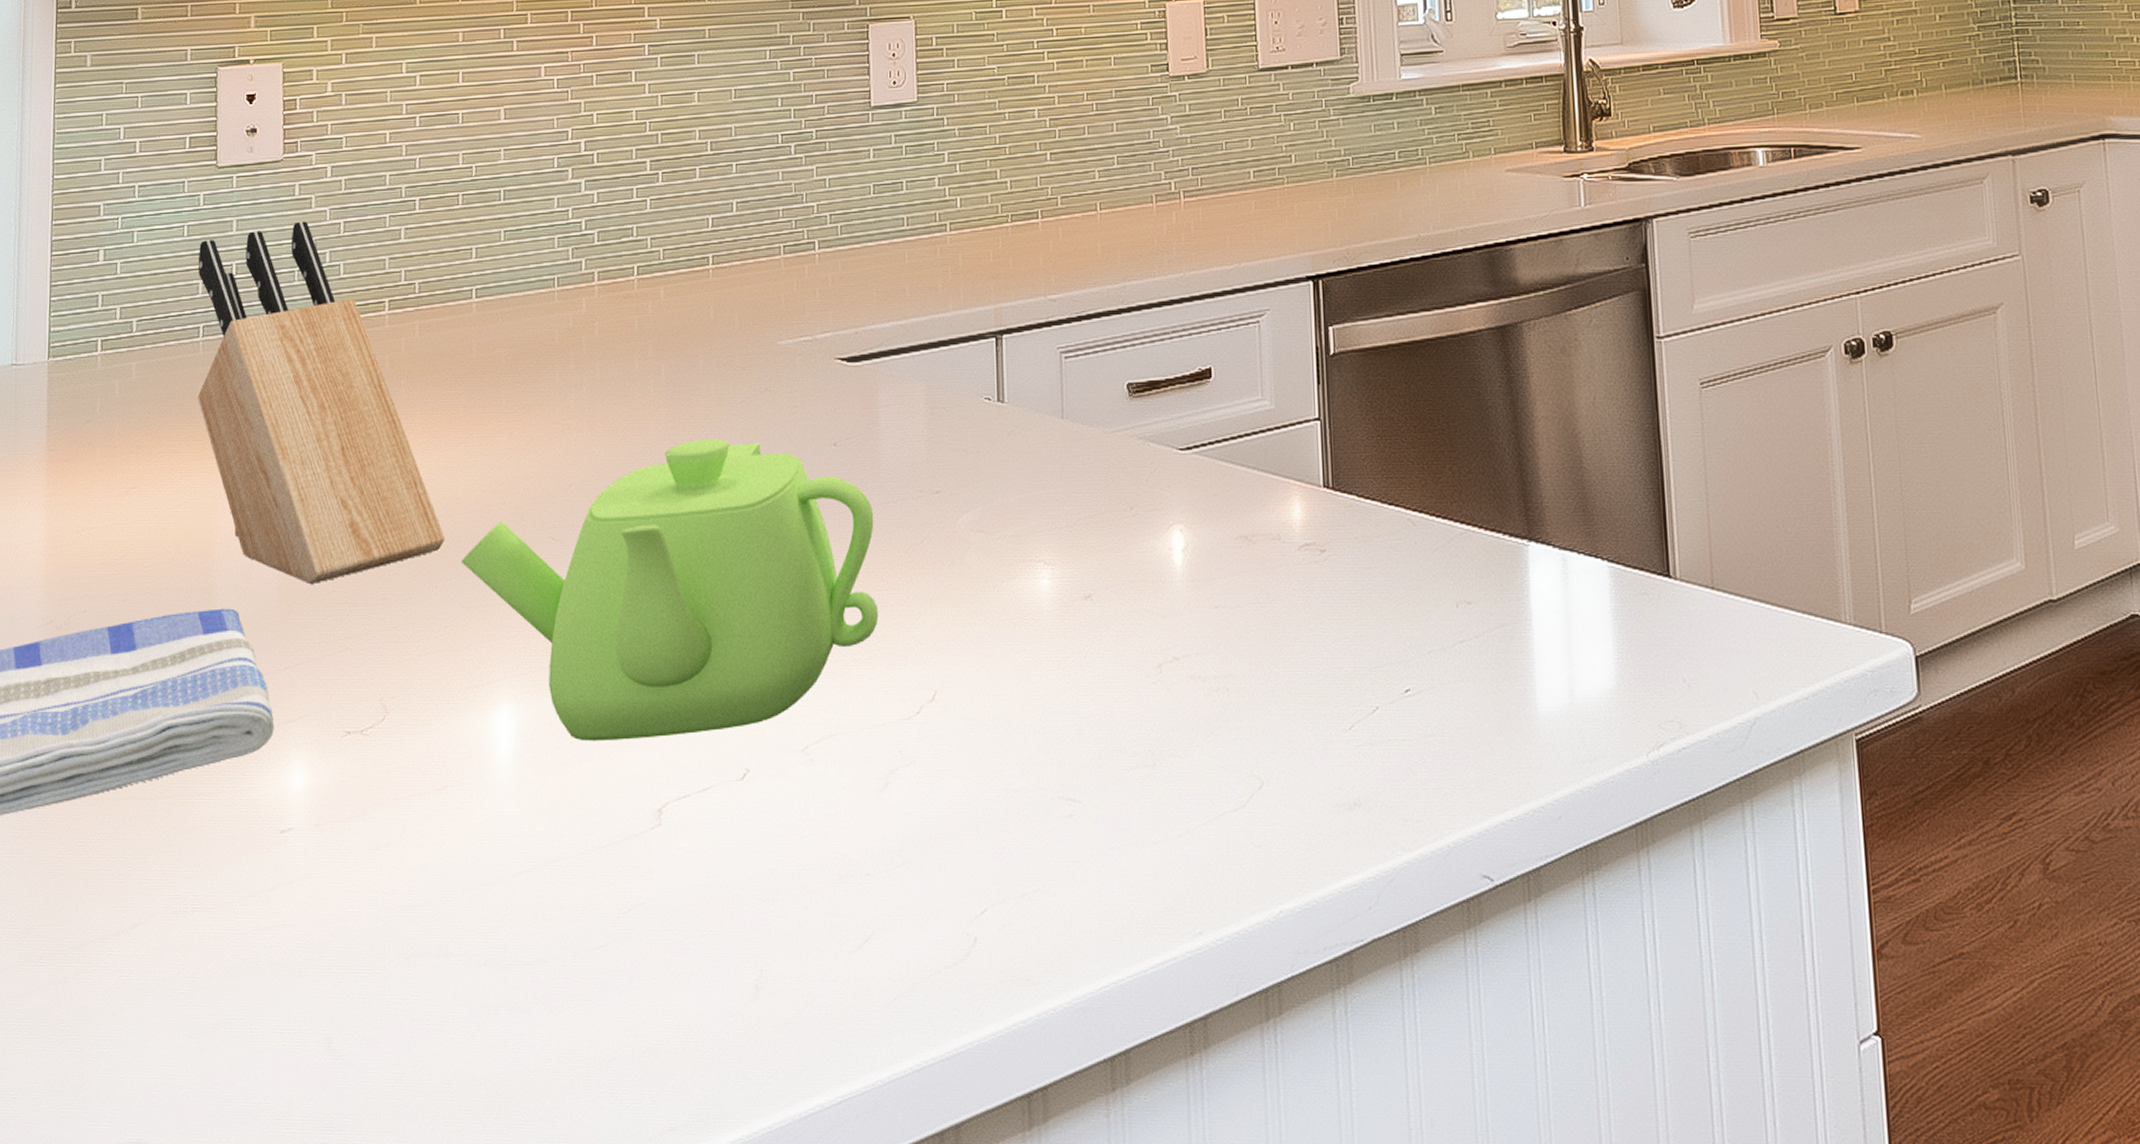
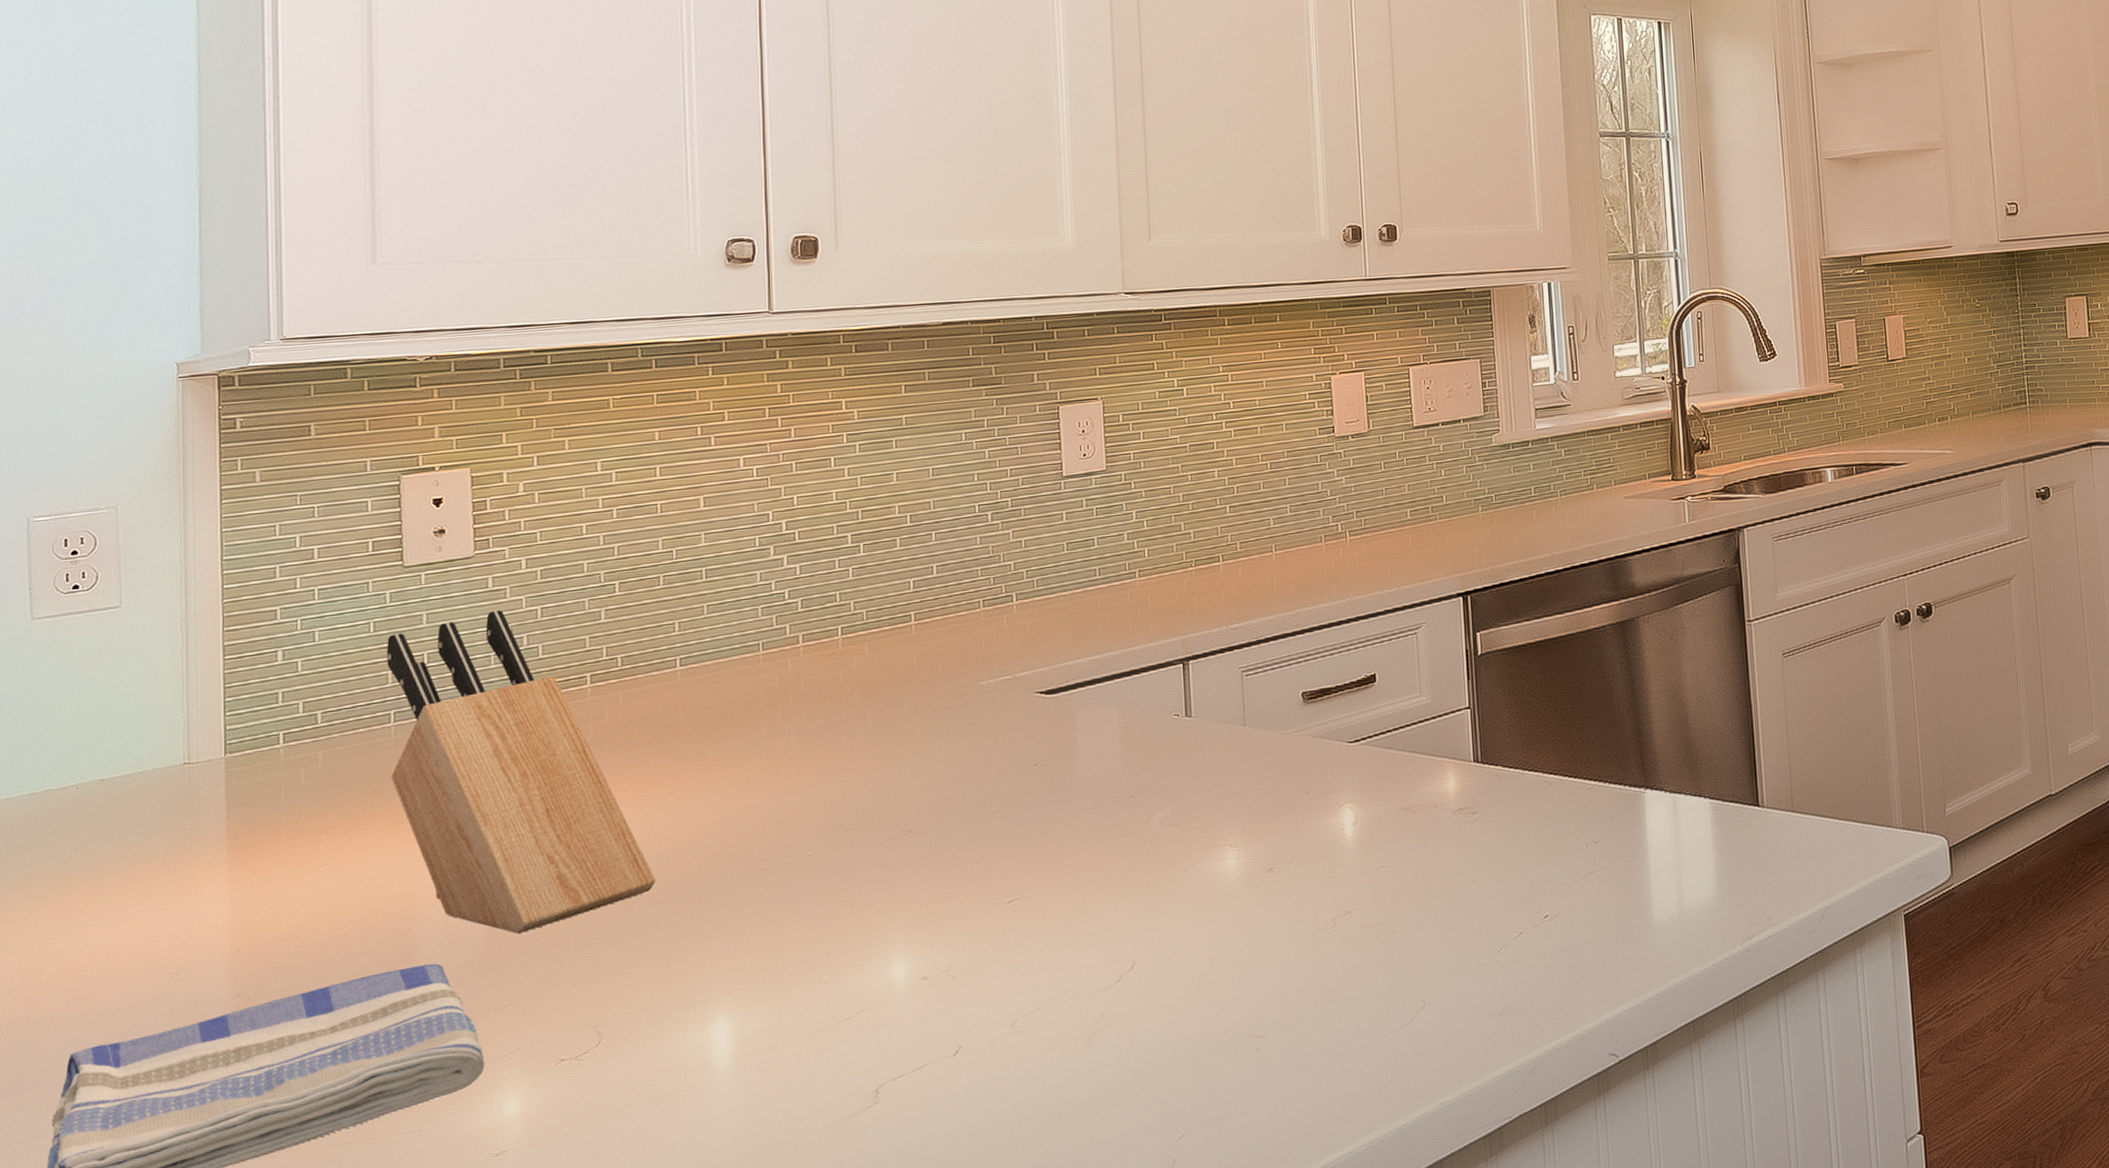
teapot: present [461,438,879,742] -> none [672,769,1080,1041]

